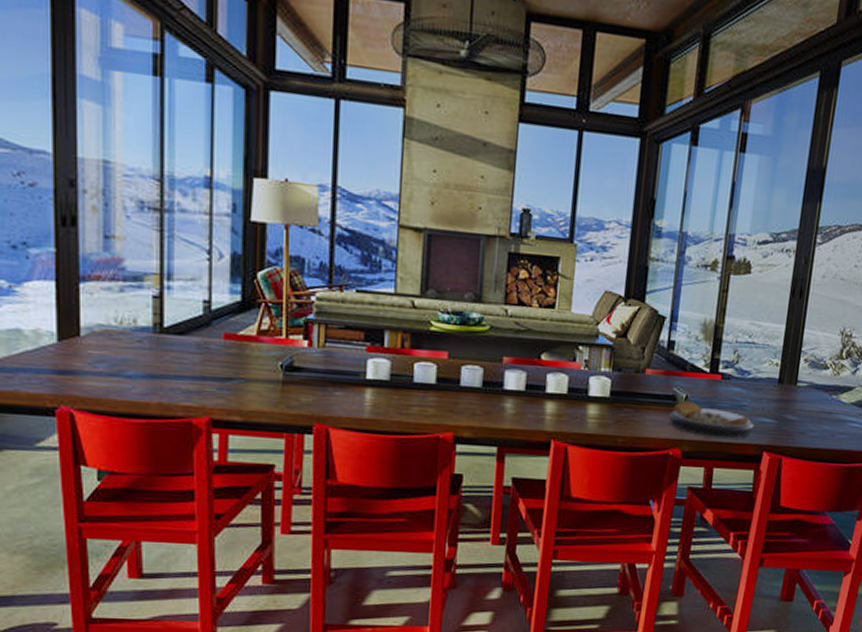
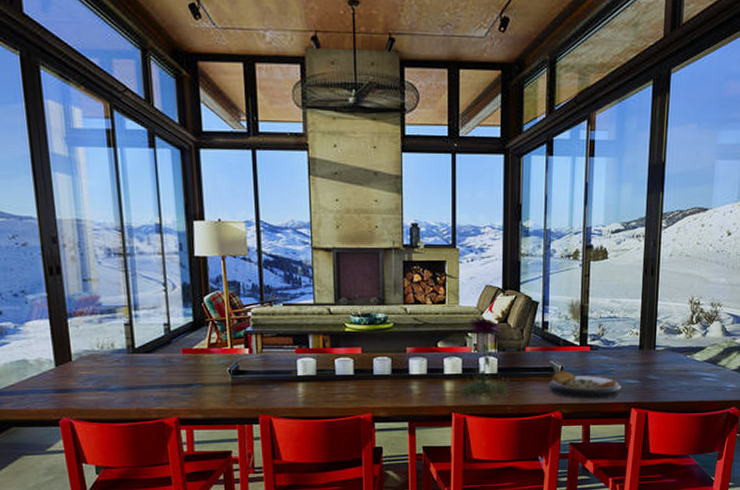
flower: none [557,326,625,427] -> present [455,316,512,399]

